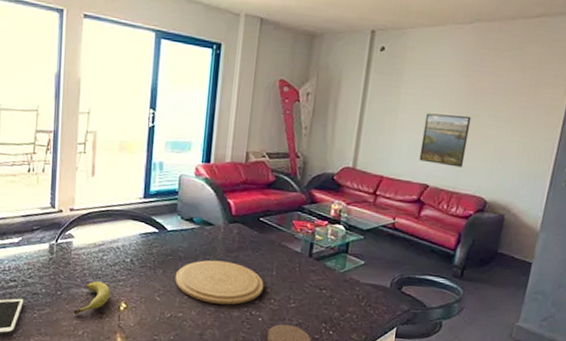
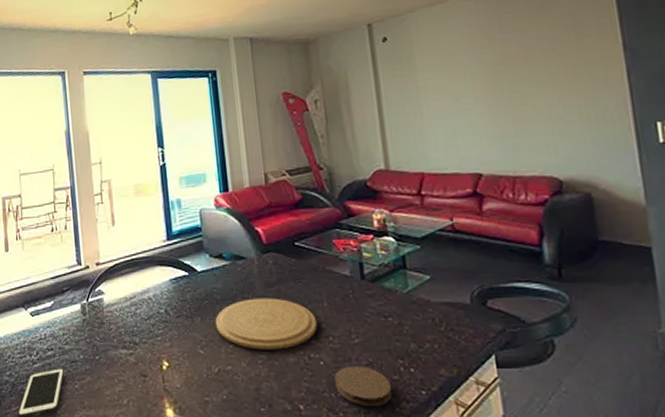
fruit: present [73,281,110,314] -> none [114,339,150,380]
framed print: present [419,113,472,168] -> none [454,88,518,149]

